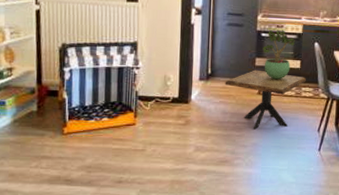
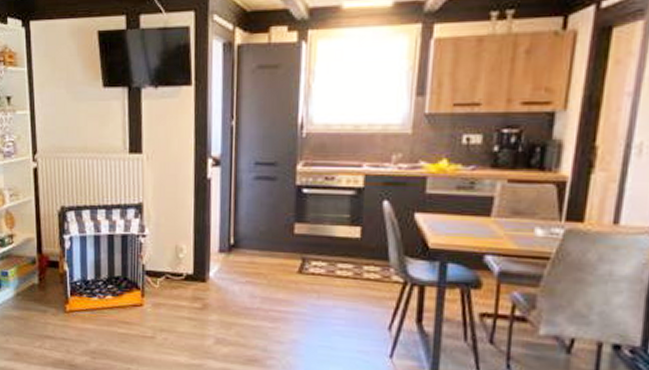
side table: present [225,70,306,130] -> none [252,239,370,321]
potted plant: present [262,30,295,79] -> none [304,183,352,253]

